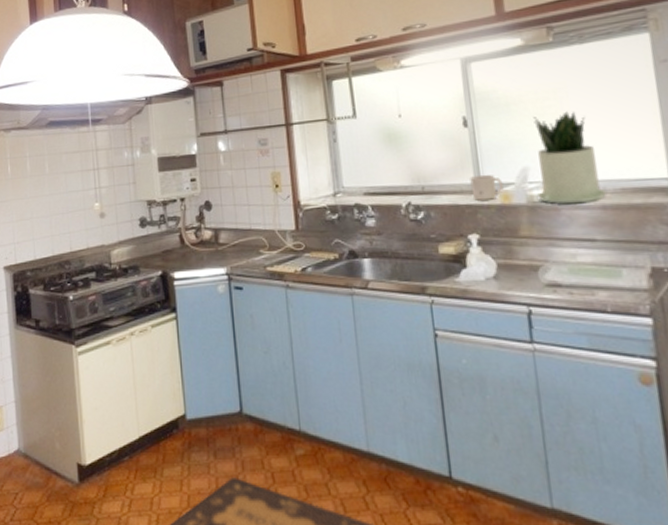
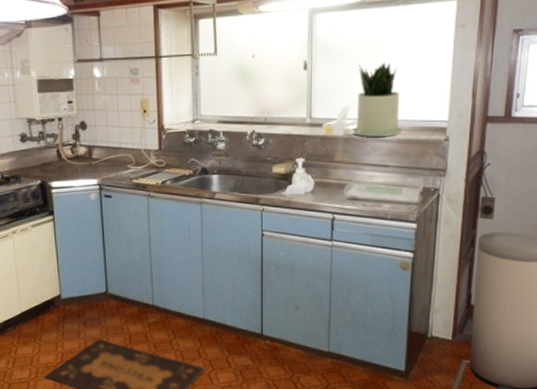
mug: present [470,174,504,201] -> none [303,110,328,132]

